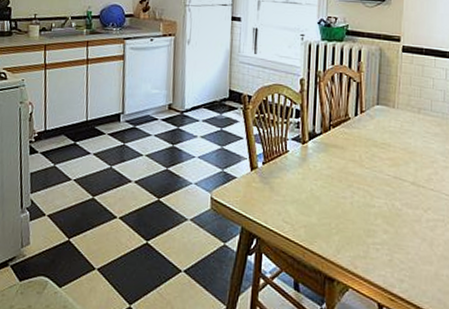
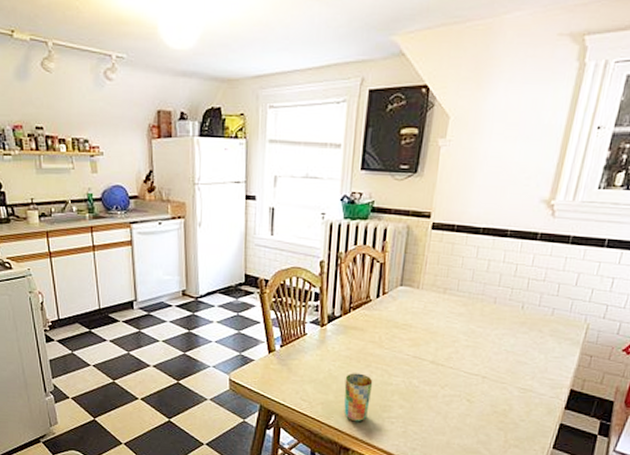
cup: none [327,193,356,248] -> present [344,373,373,422]

